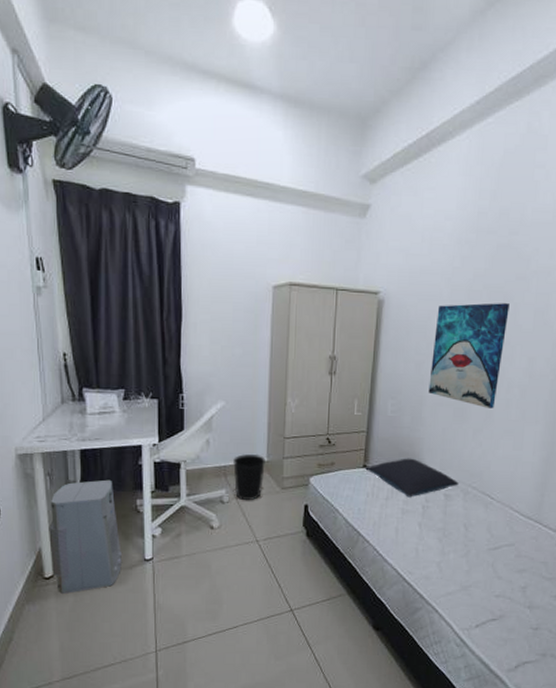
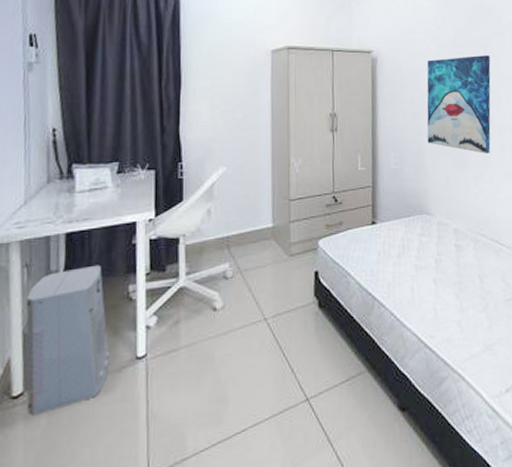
wastebasket: present [233,453,265,501] -> none [237,219,271,274]
pillow: present [365,458,459,498] -> none [374,210,468,252]

